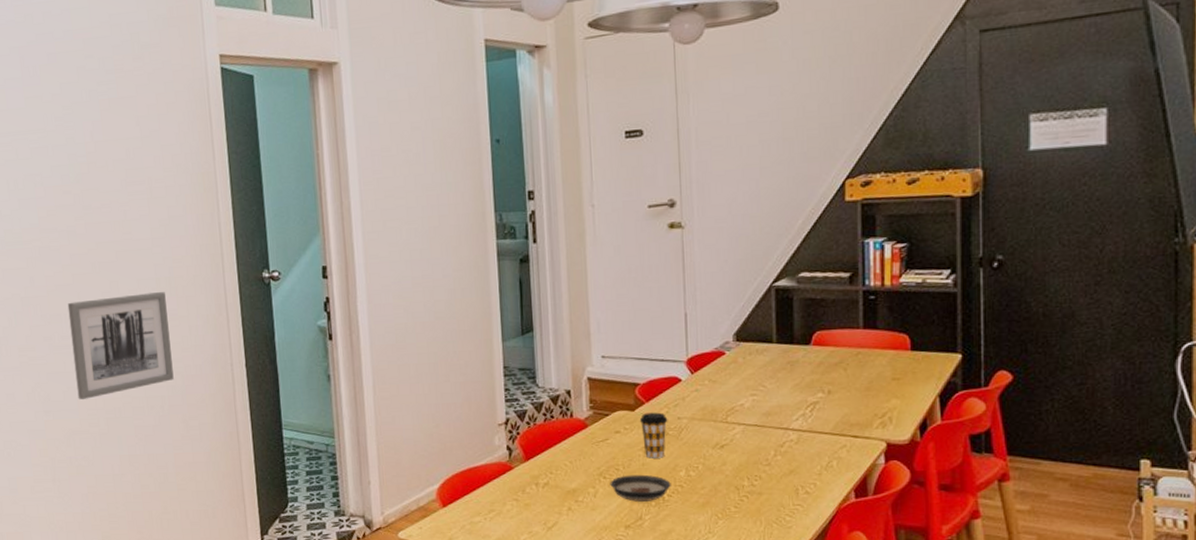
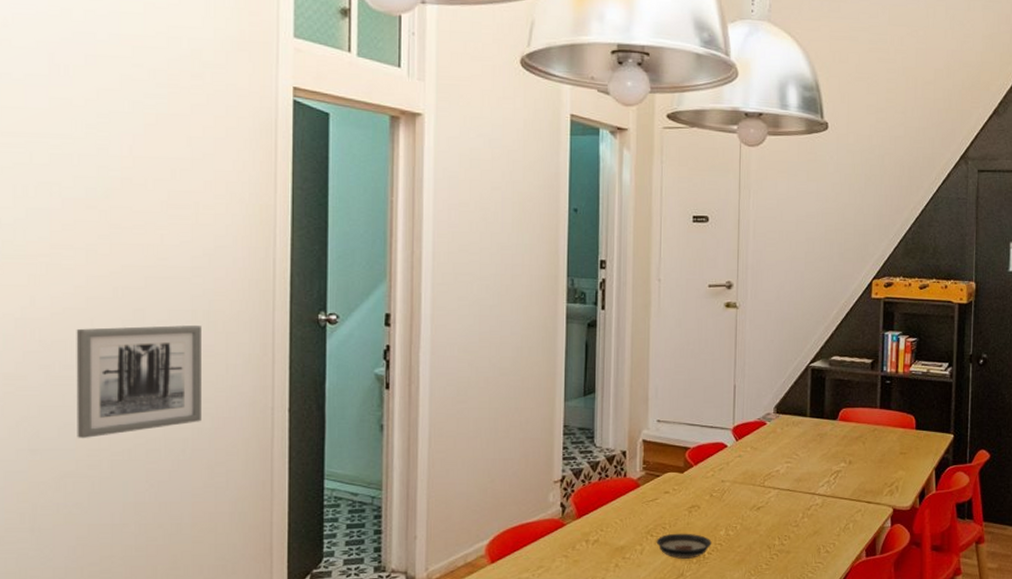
coffee cup: present [639,412,668,458] -> none [687,475,713,518]

